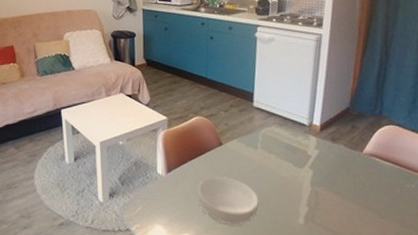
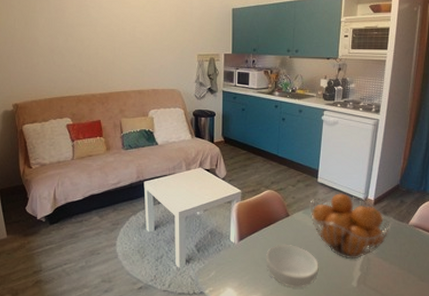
fruit basket: none [245,118,344,192] -> present [309,193,393,258]

